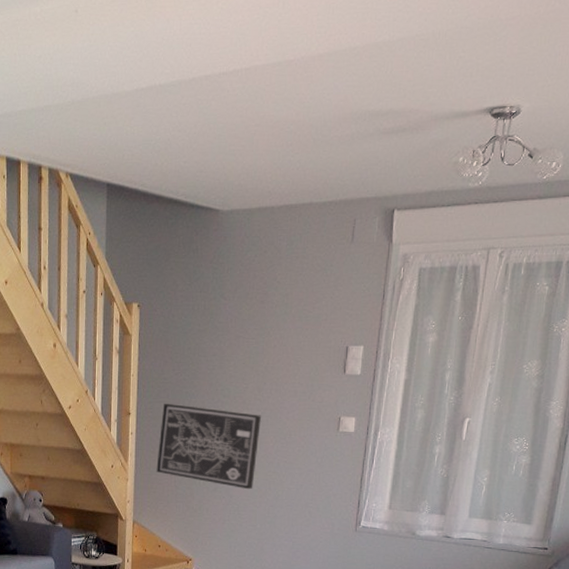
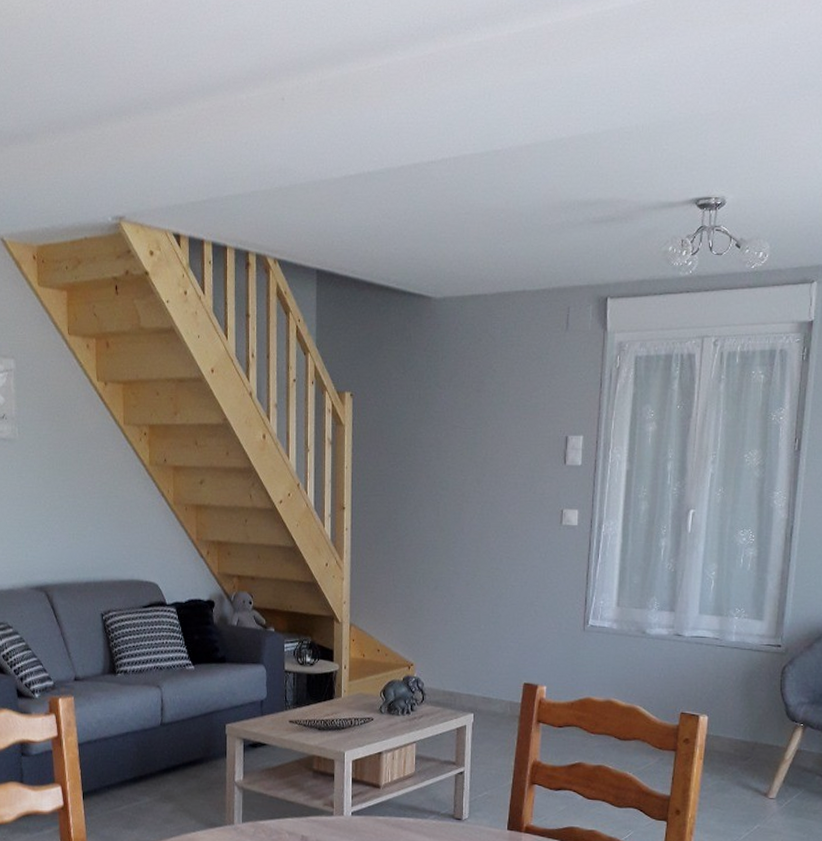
wall art: present [156,403,261,490] -> none [373,496,481,588]

